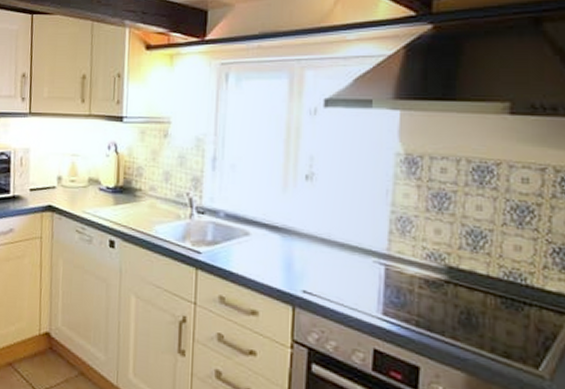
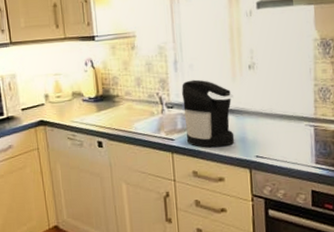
coffee maker: none [217,183,282,272] -> present [182,79,235,148]

